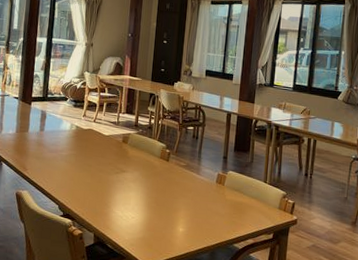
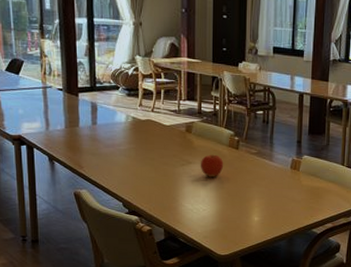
fruit: none [132,164,155,187] -> present [200,154,224,177]

